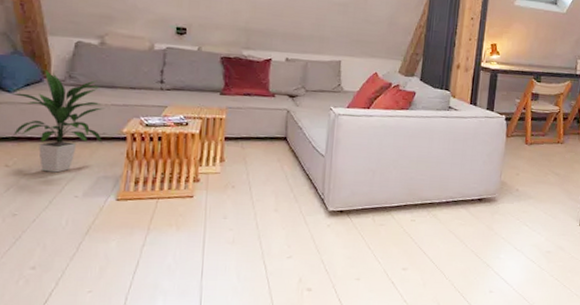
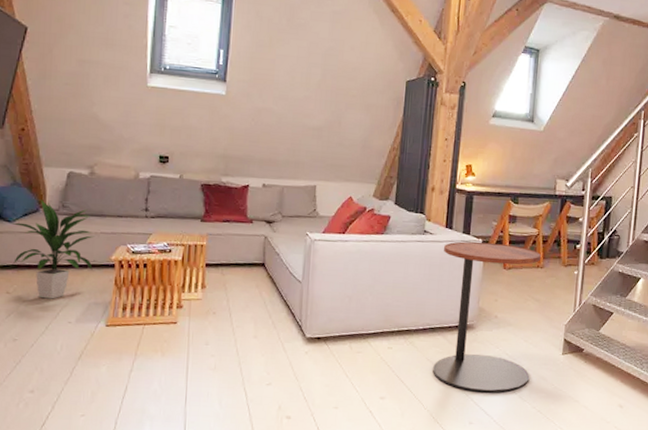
side table: none [455,117,561,263] -> present [433,241,541,393]

